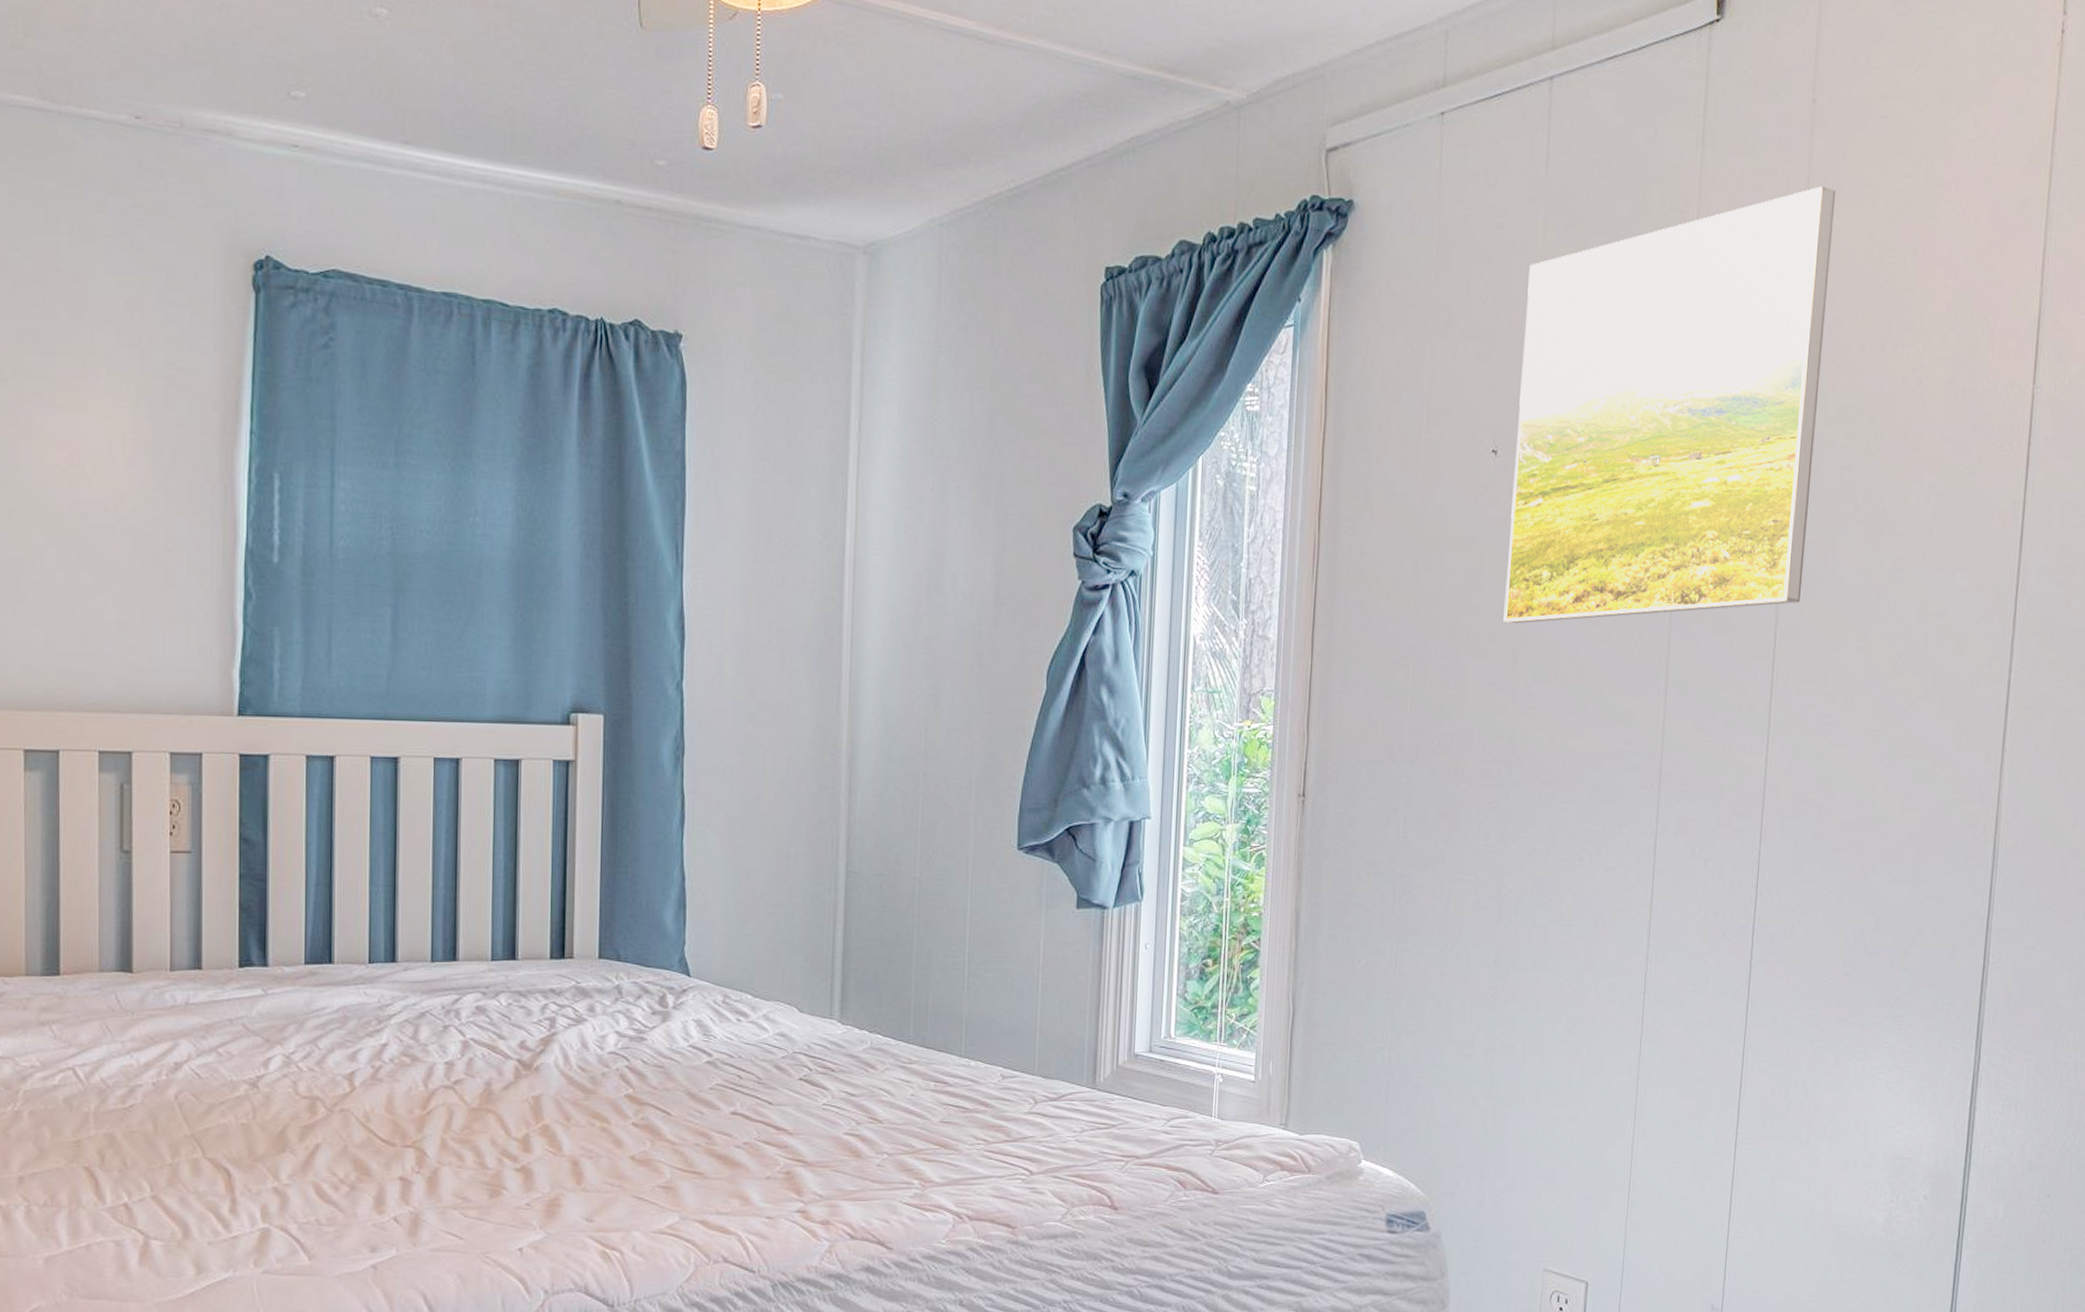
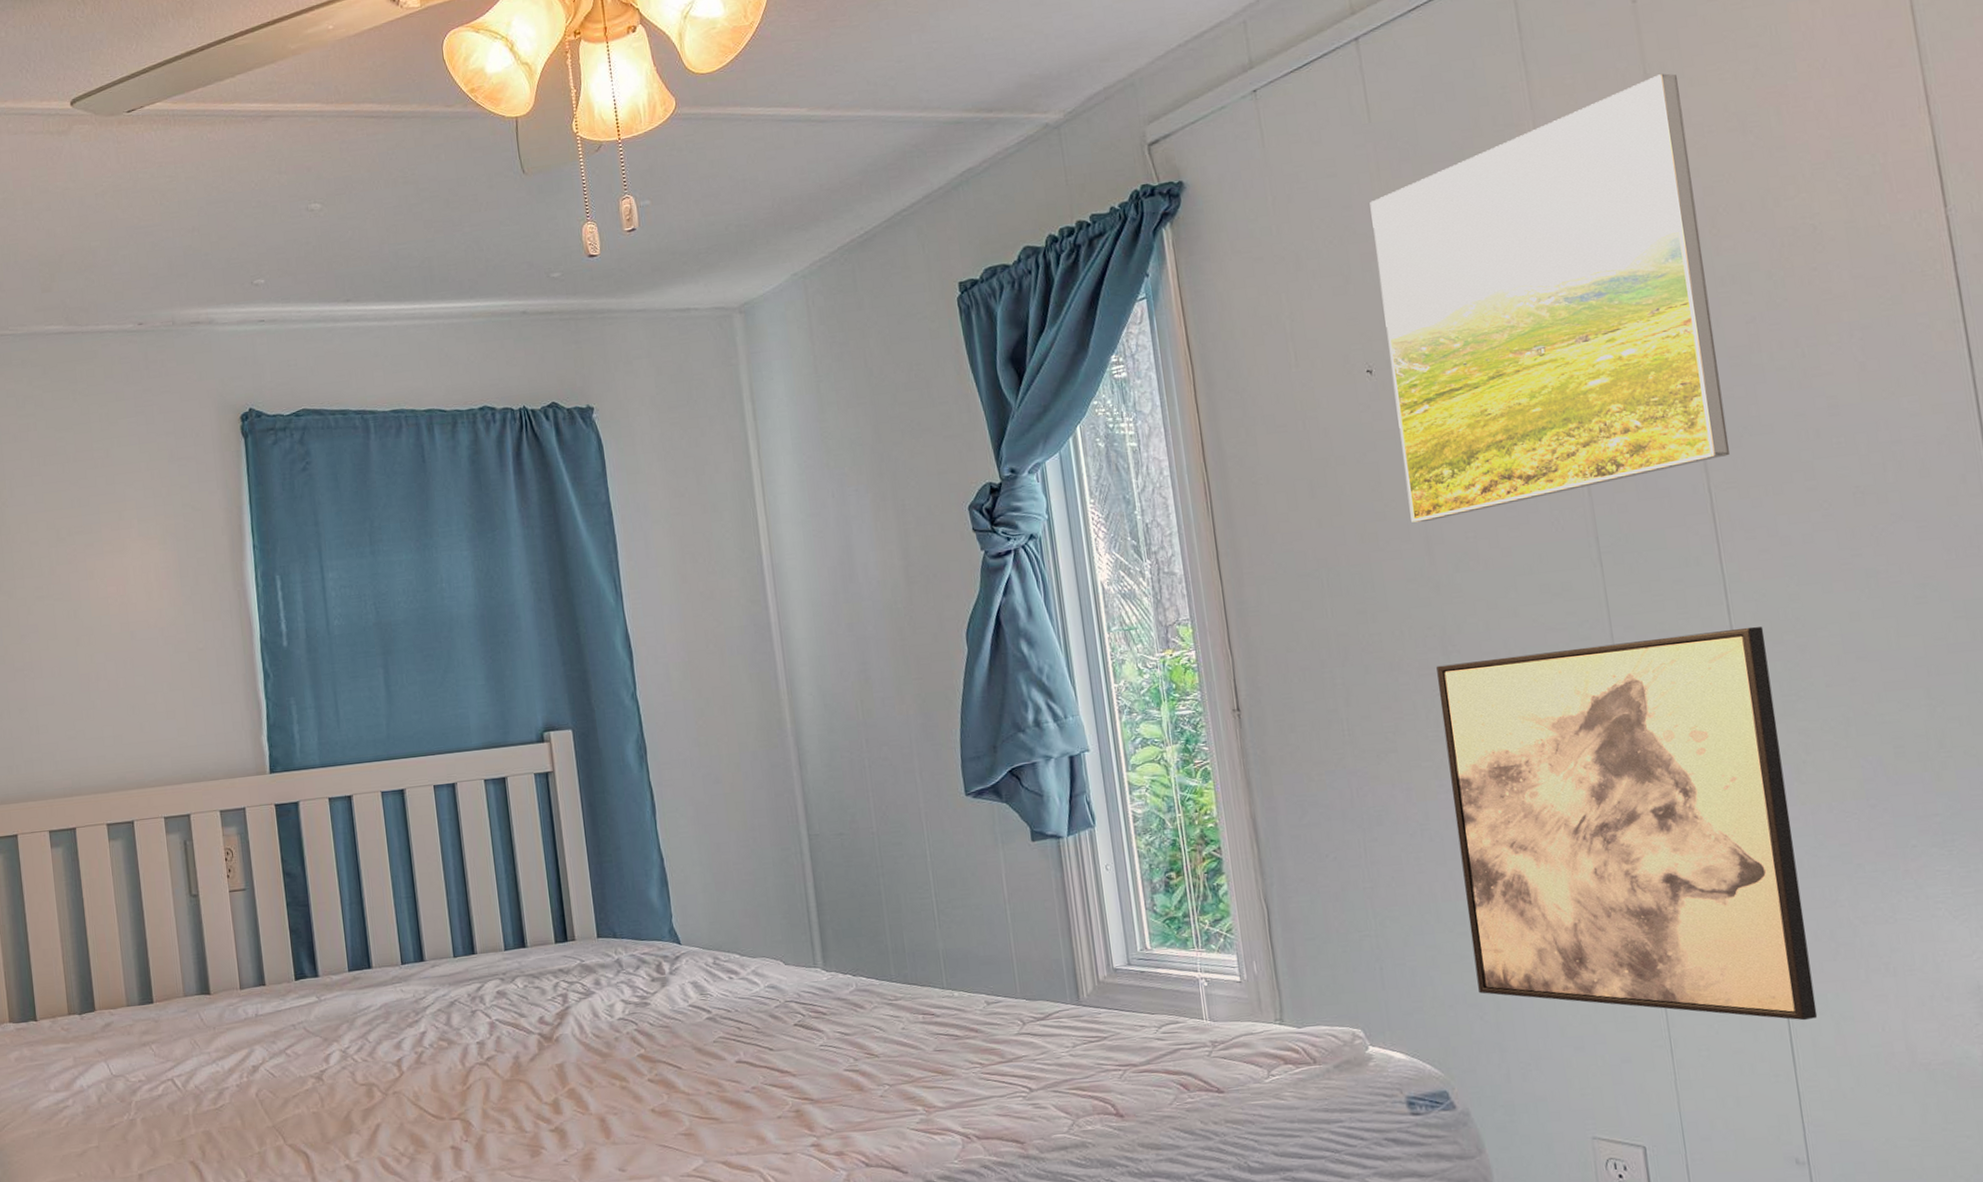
wall art: none [1472,777,1792,1174] -> present [1436,627,1818,1021]

